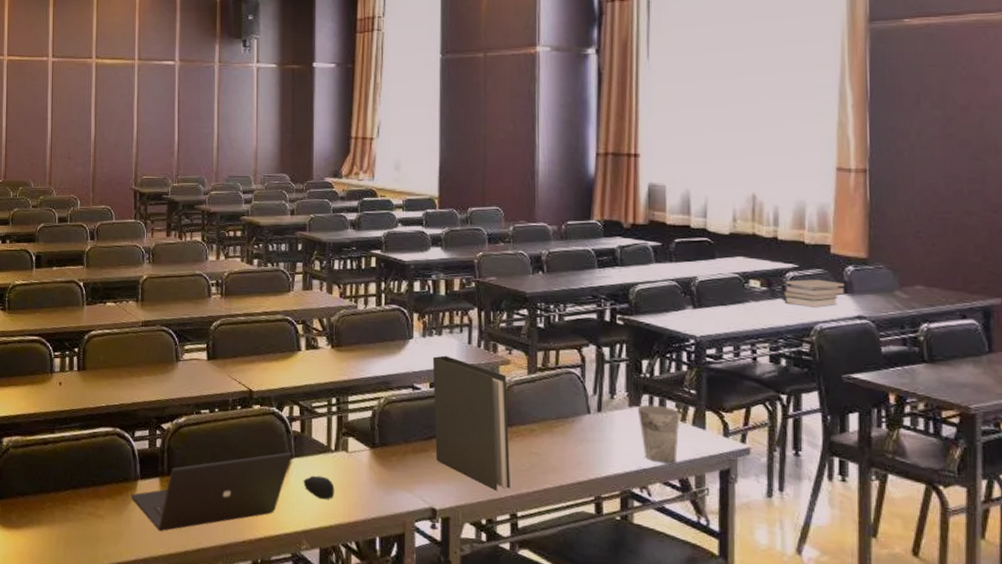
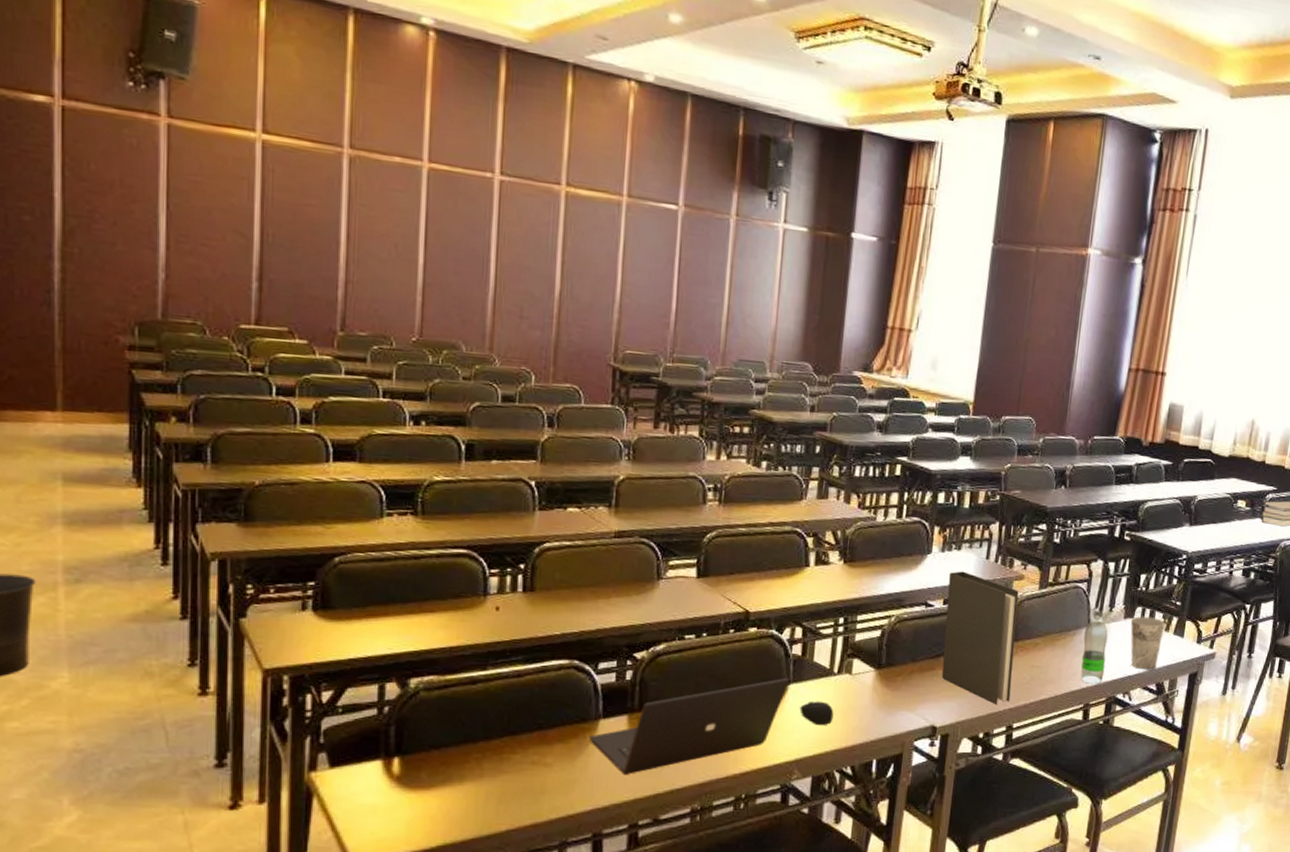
bottle: none [585,397,614,476] -> present [1081,610,1108,684]

